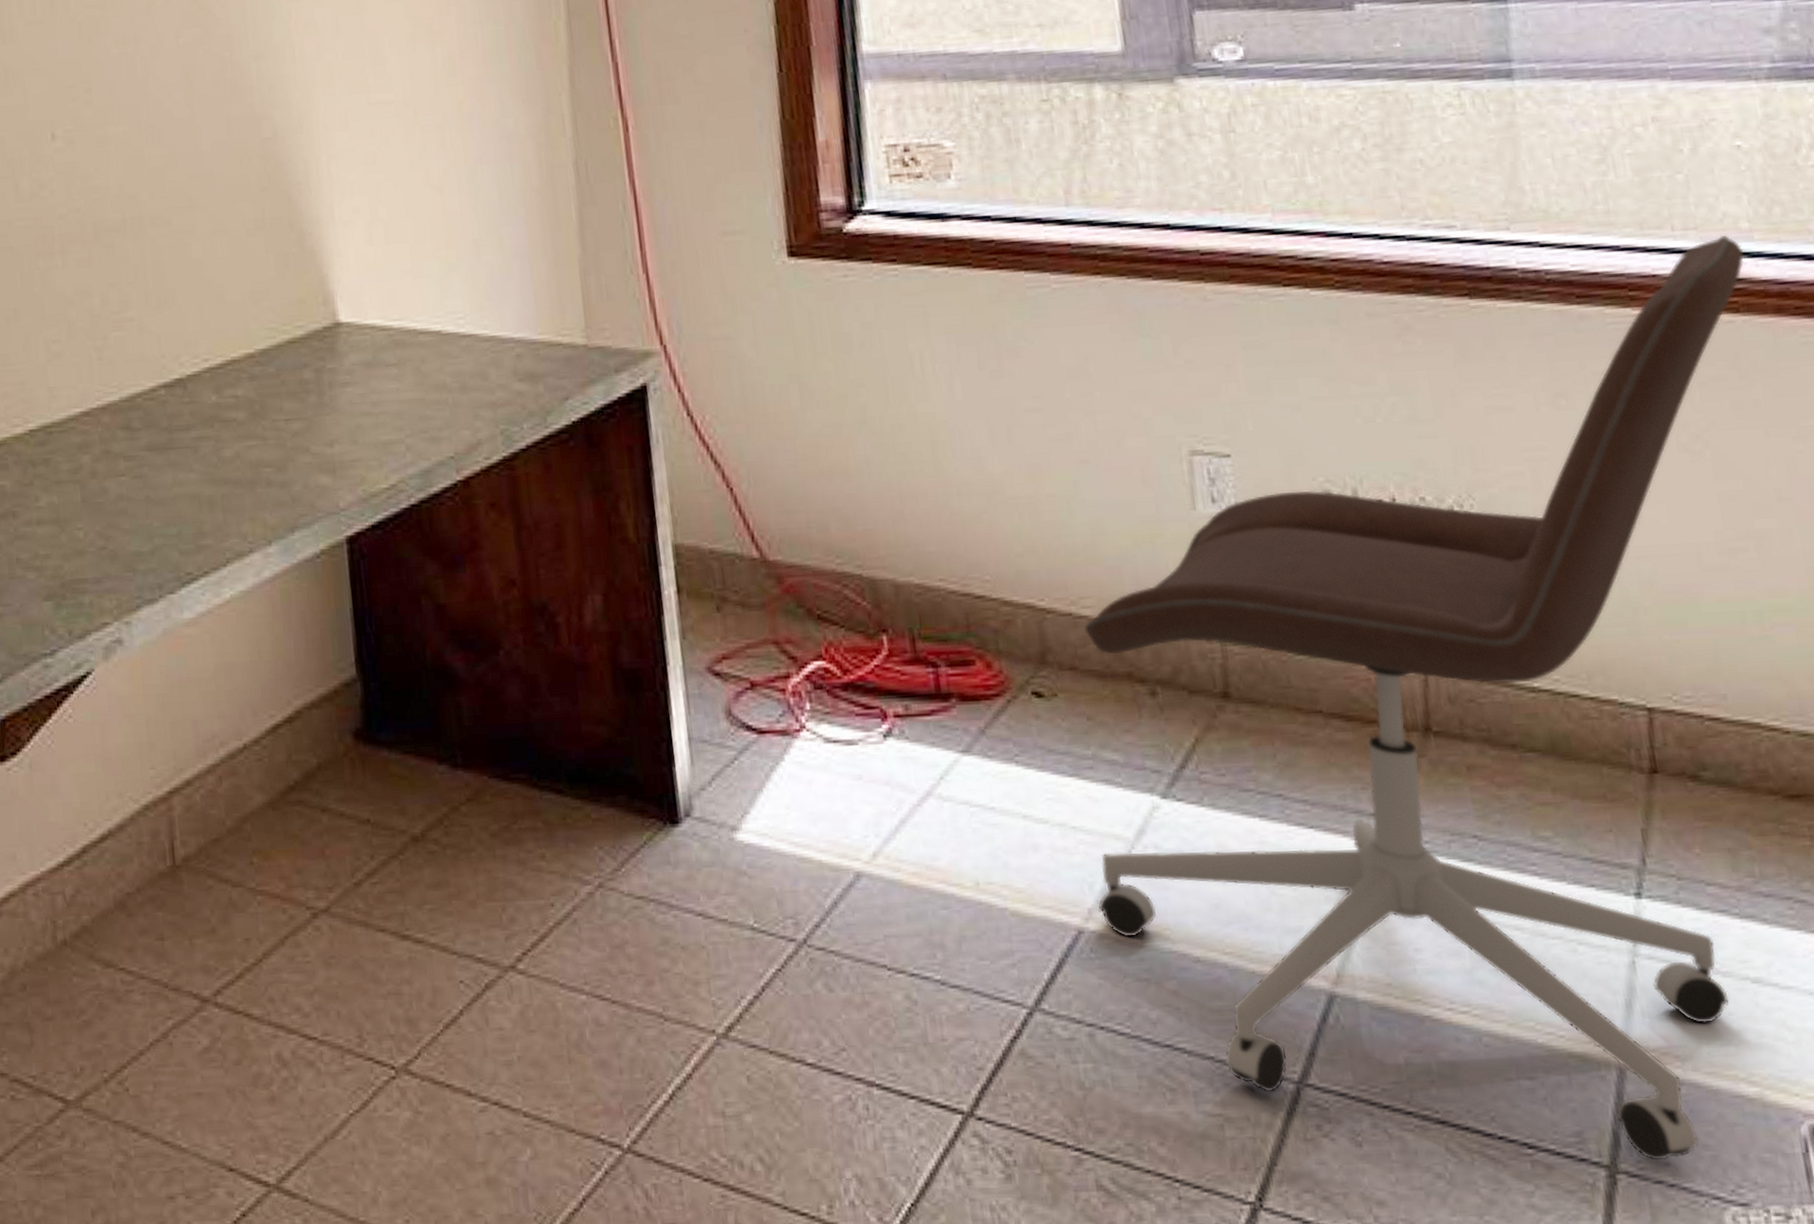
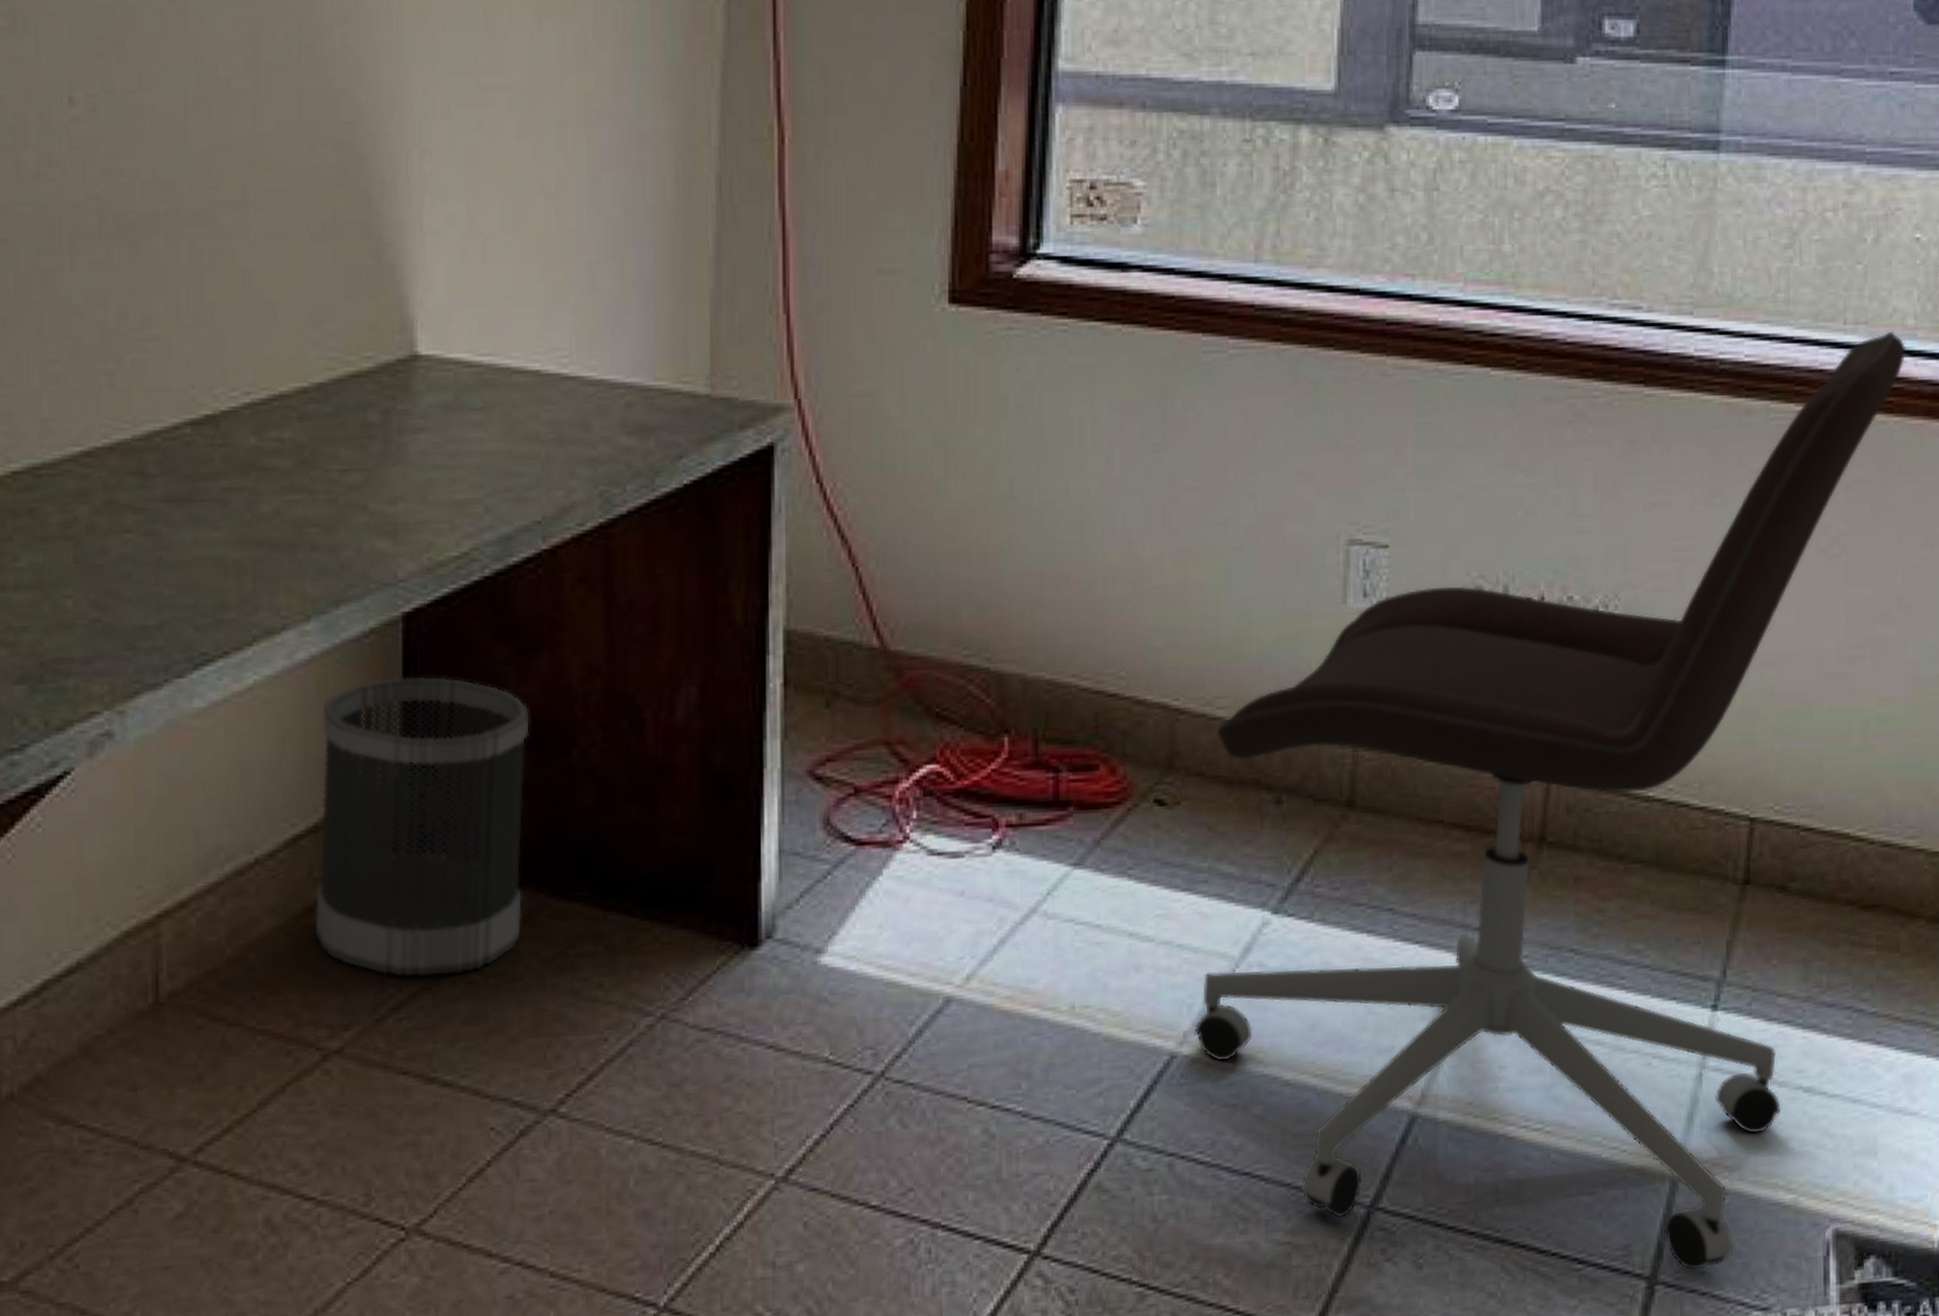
wastebasket: none [287,589,470,847] -> present [315,676,530,977]

